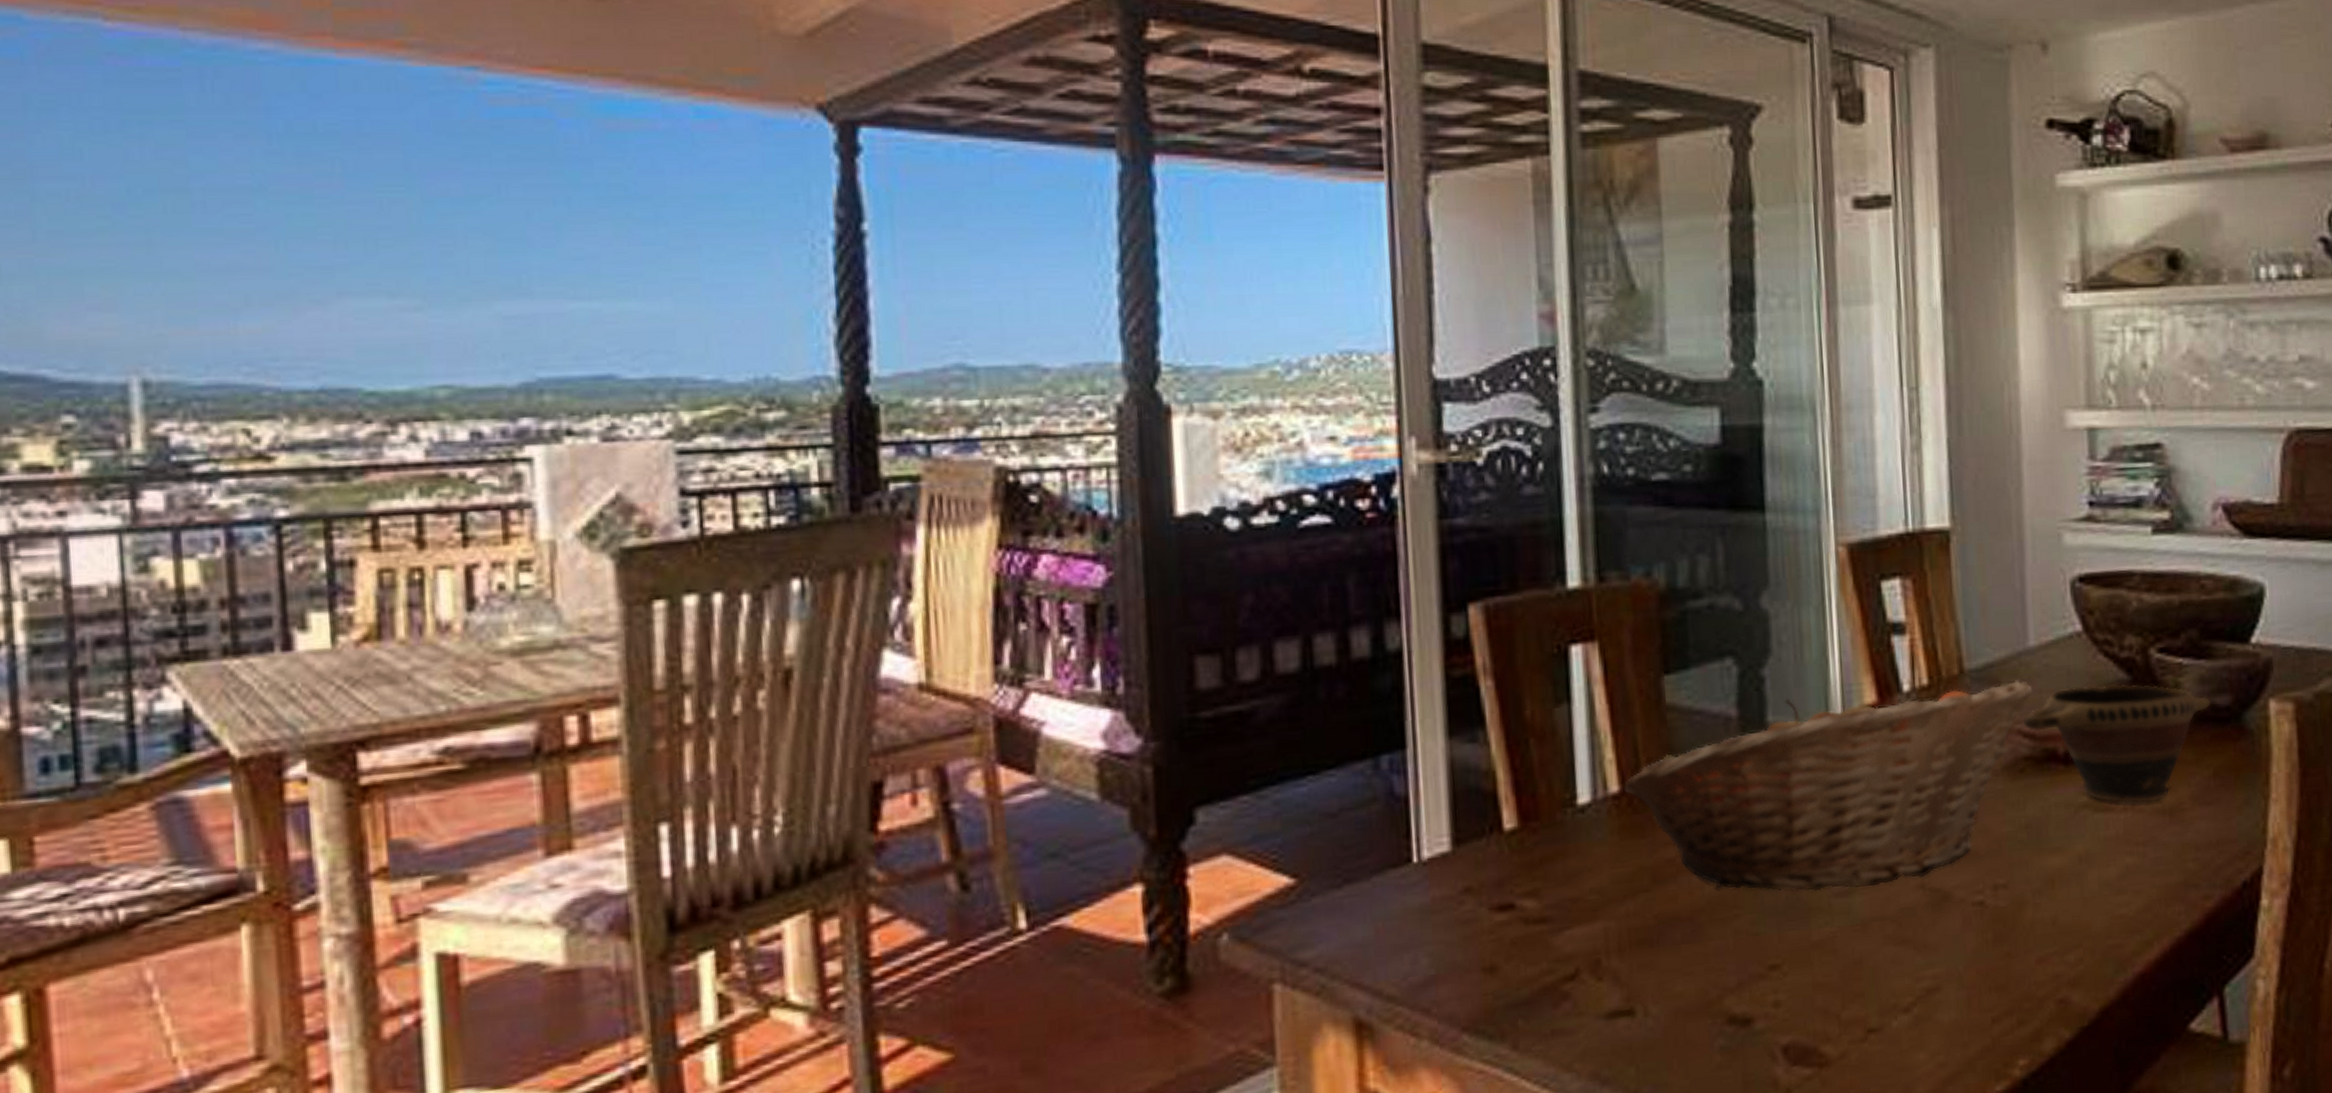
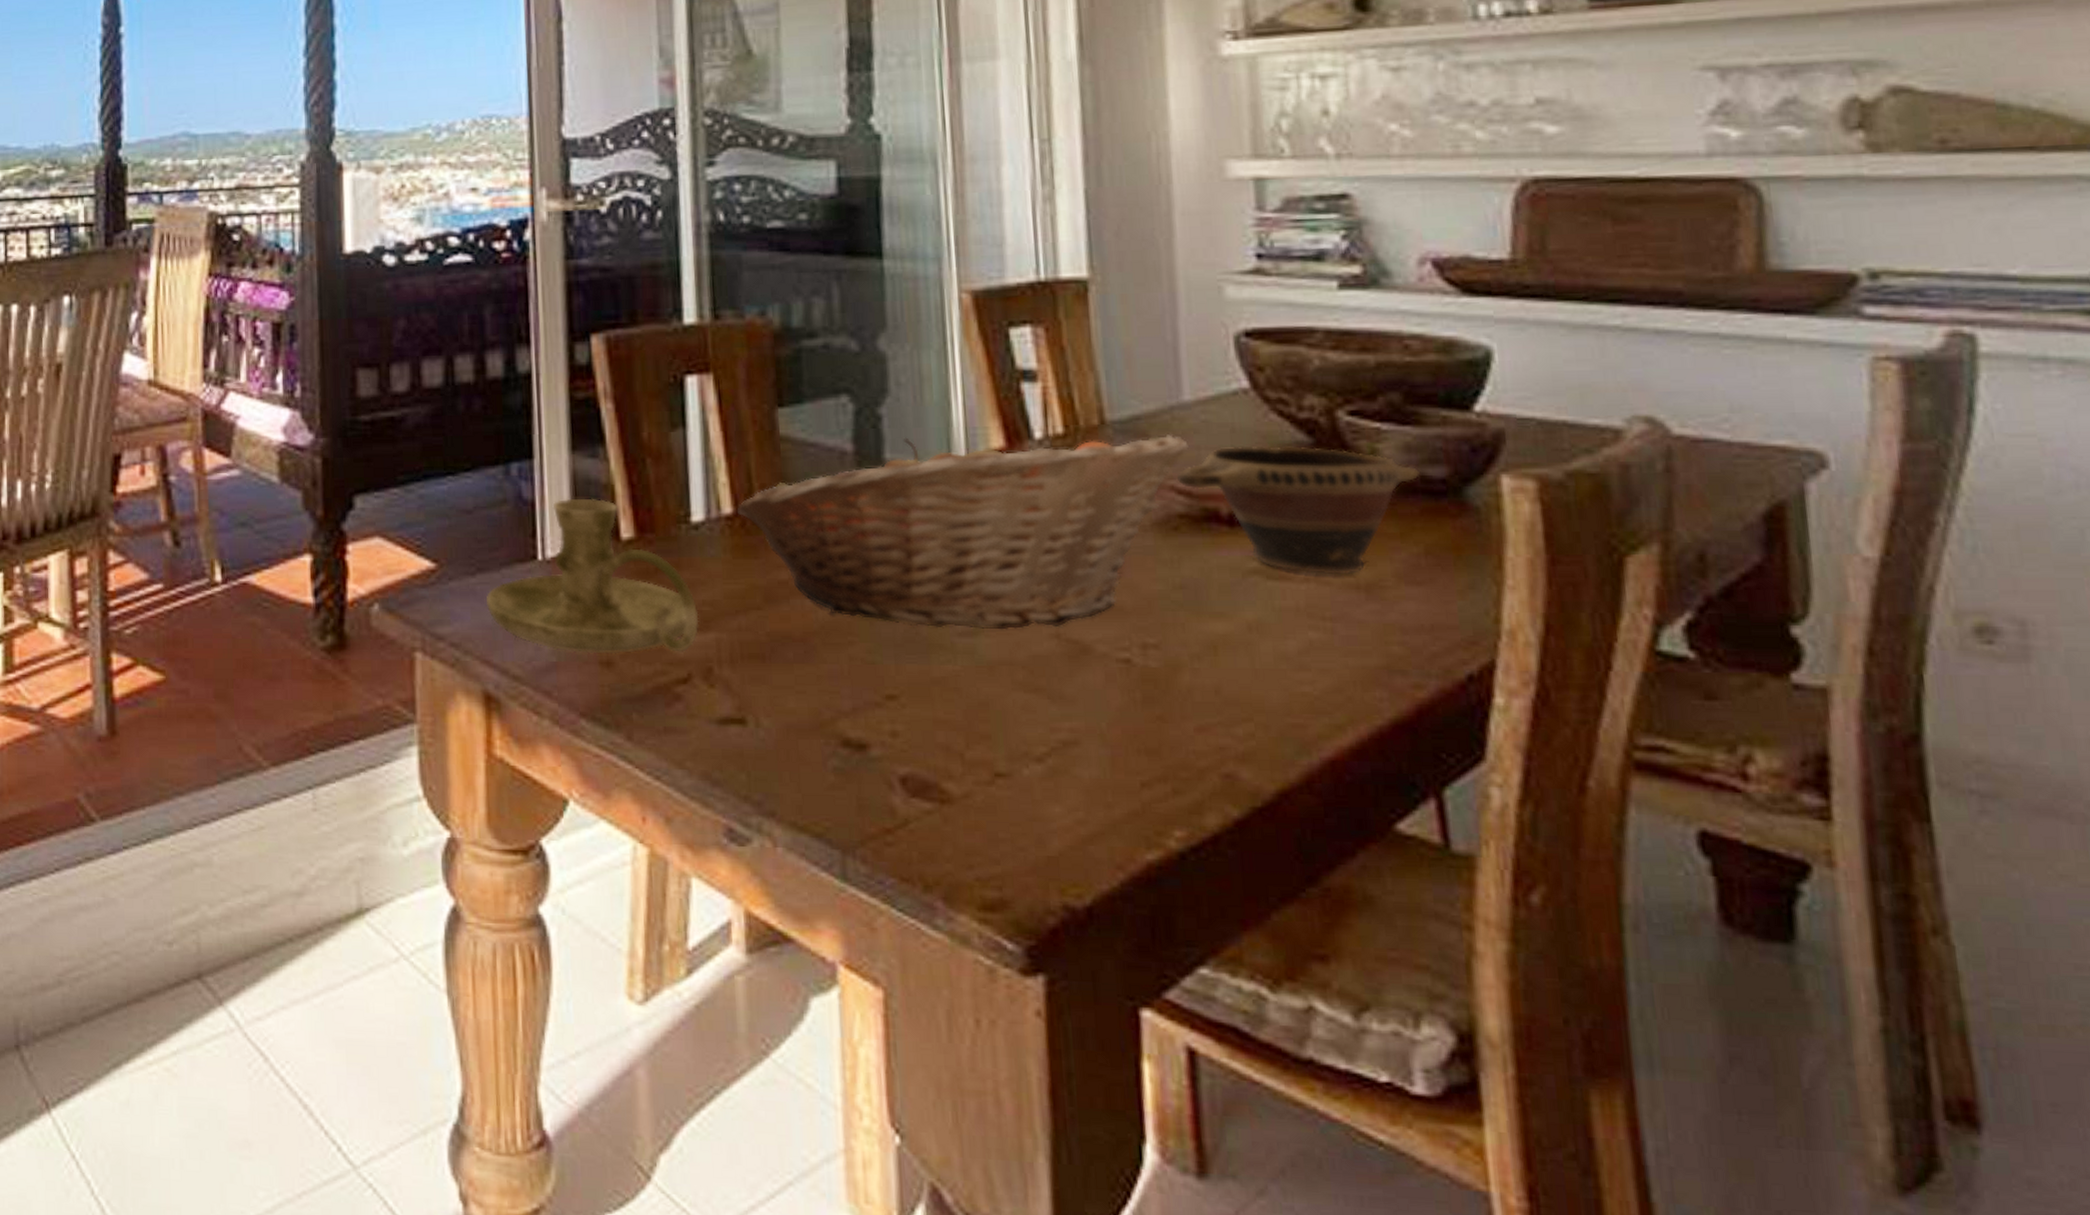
candle holder: none [1355,787,1586,962] -> present [486,498,699,654]

